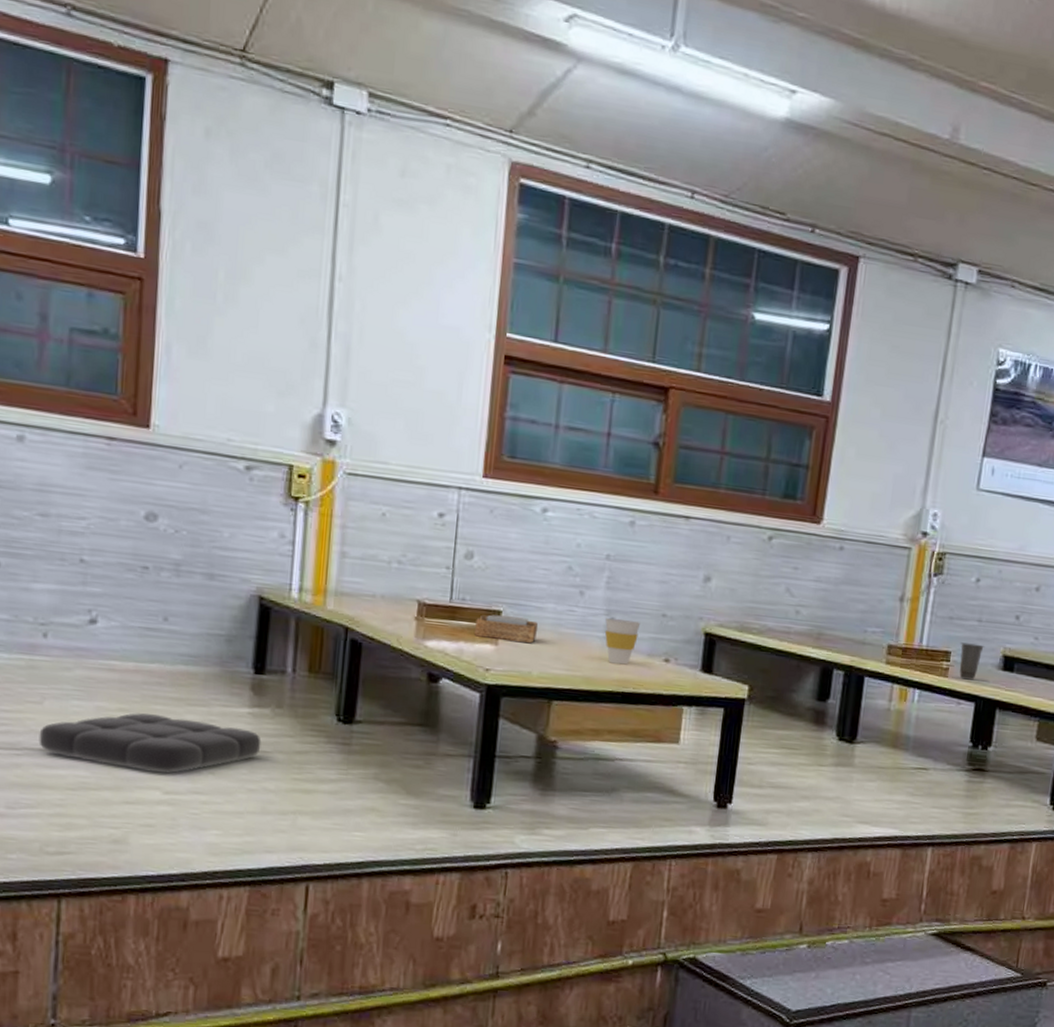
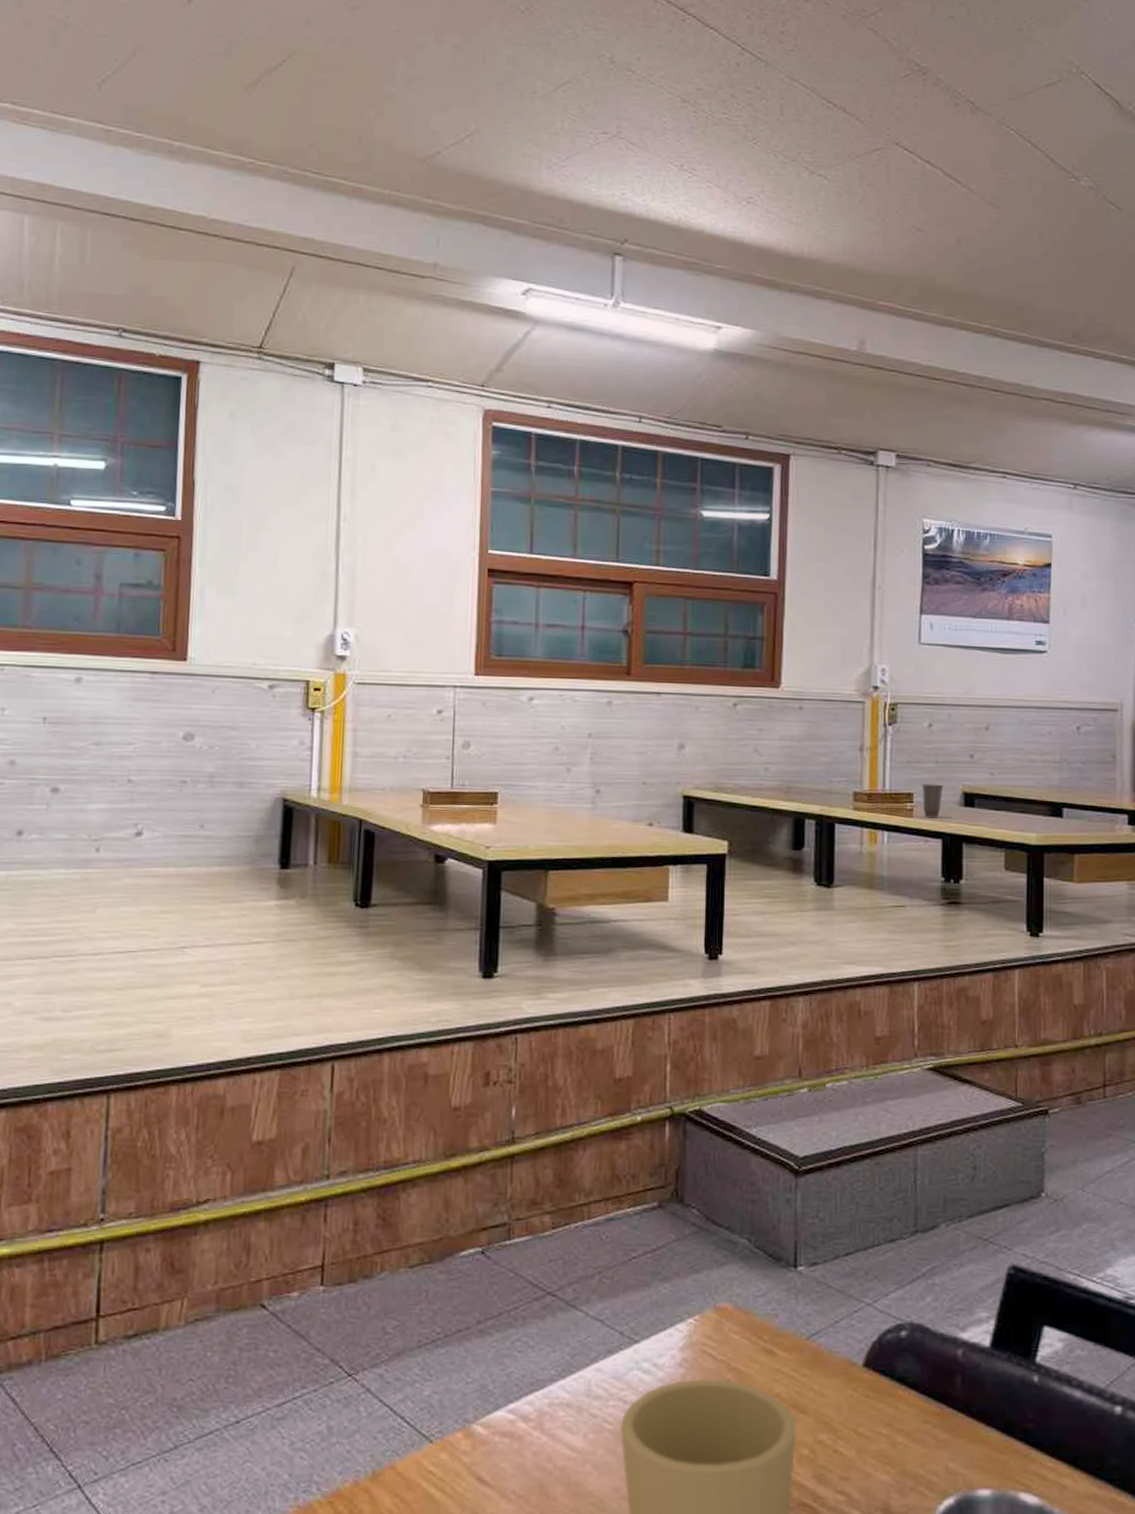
seat cushion: present [39,713,262,773] -> none [91,914,288,966]
napkin holder: present [475,614,538,644] -> none [475,796,532,820]
cup: present [604,618,641,666] -> none [592,789,624,833]

